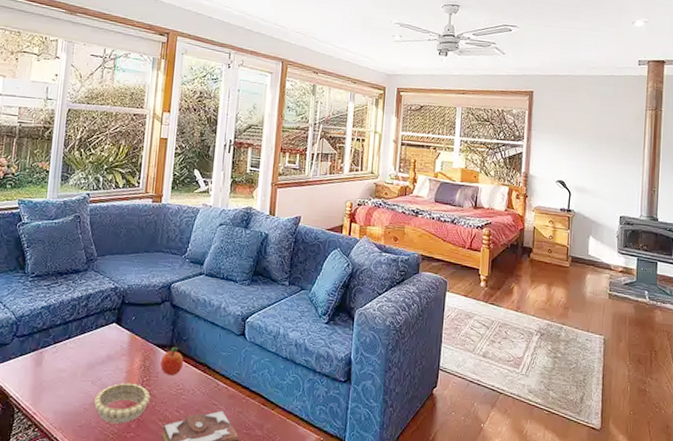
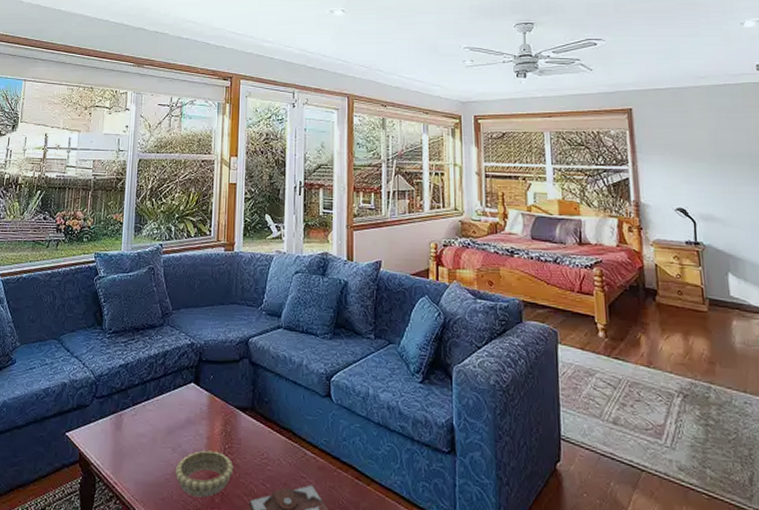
fruit: present [161,347,184,376] -> none [243,409,267,443]

